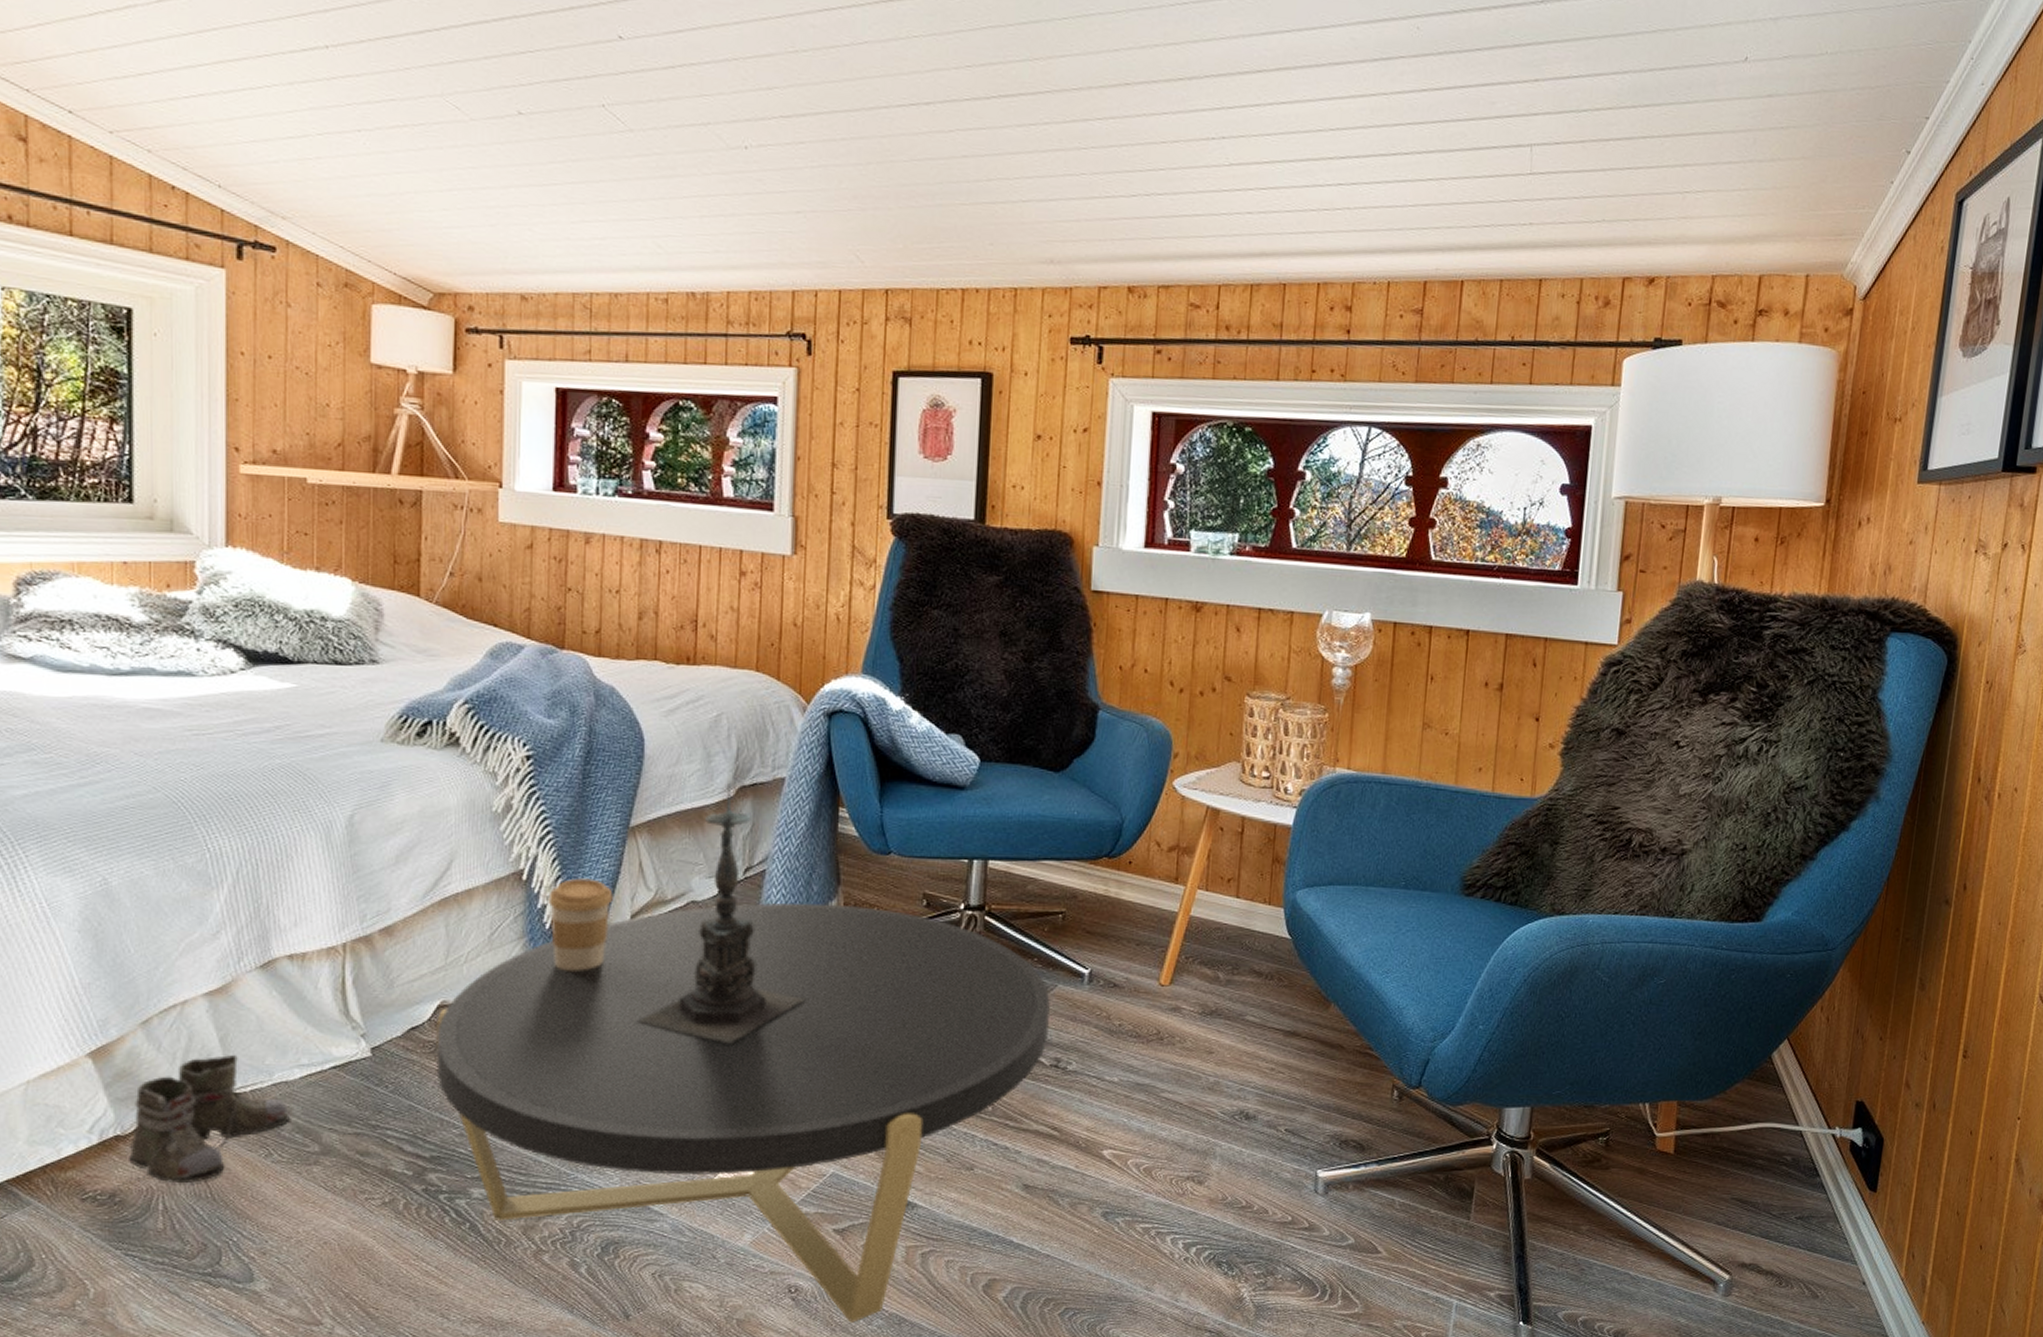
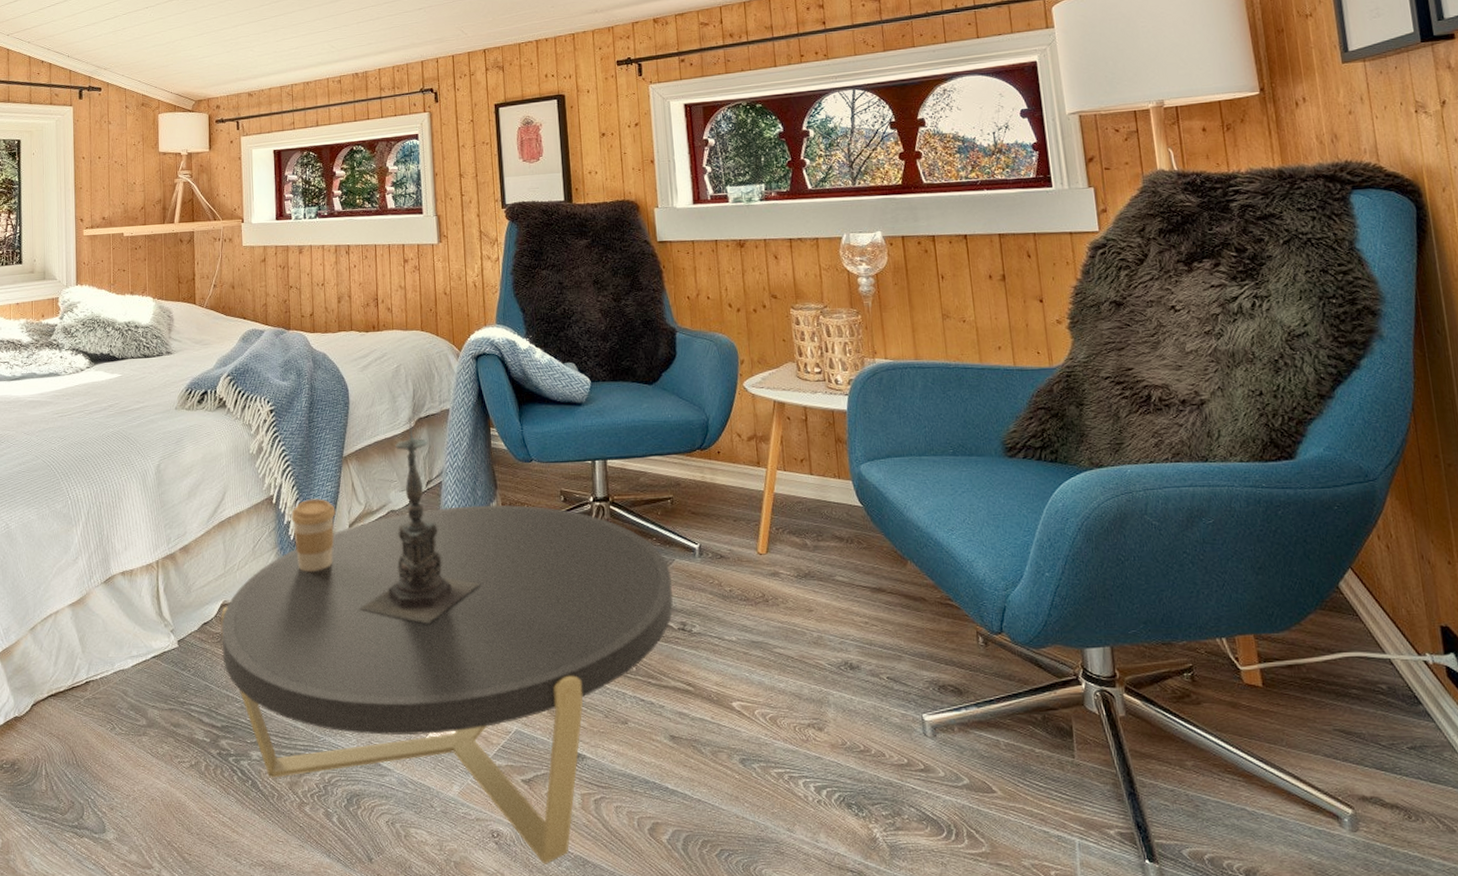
boots: present [114,1054,290,1189] -> none [14,650,126,759]

